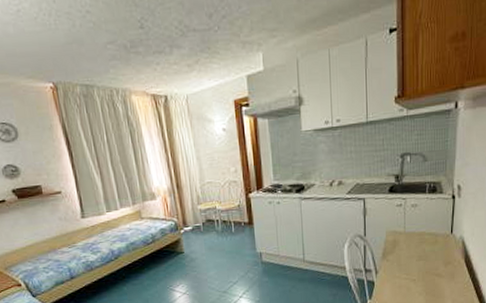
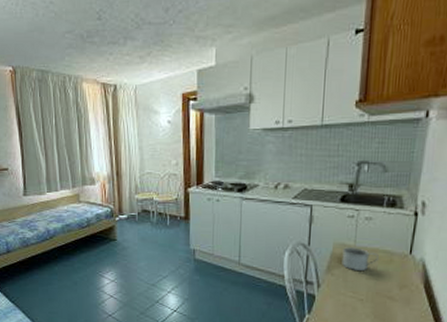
mug: none [394,233,425,254] -> present [342,247,379,271]

